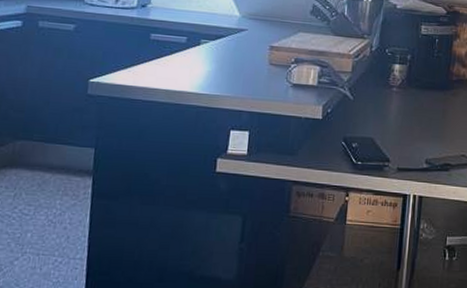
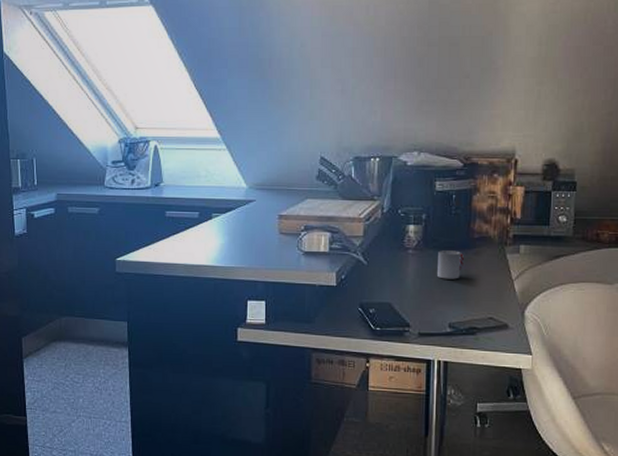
cup: none [418,90,444,118] -> present [437,250,465,280]

